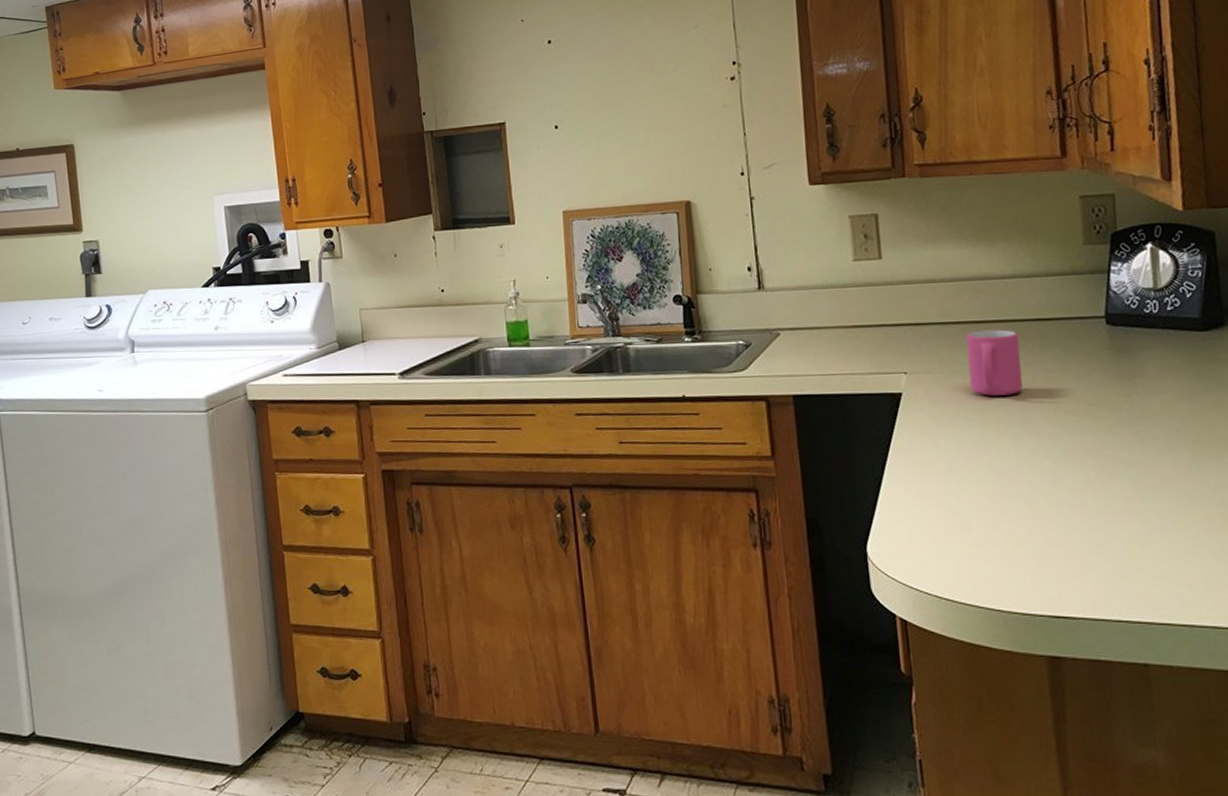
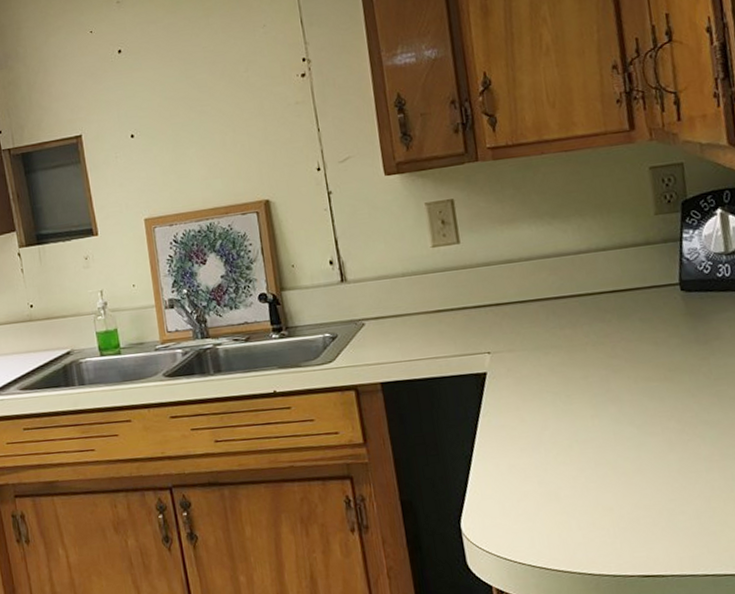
mug: present [965,329,1023,396] -> none [545,303,603,369]

